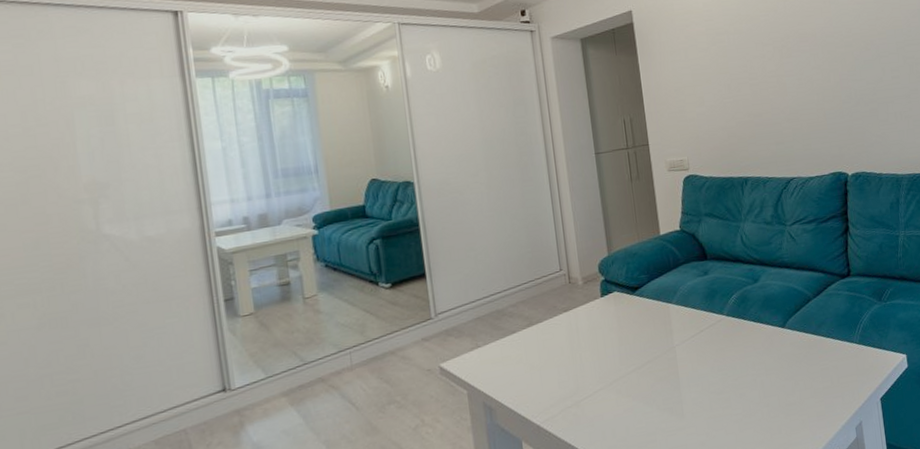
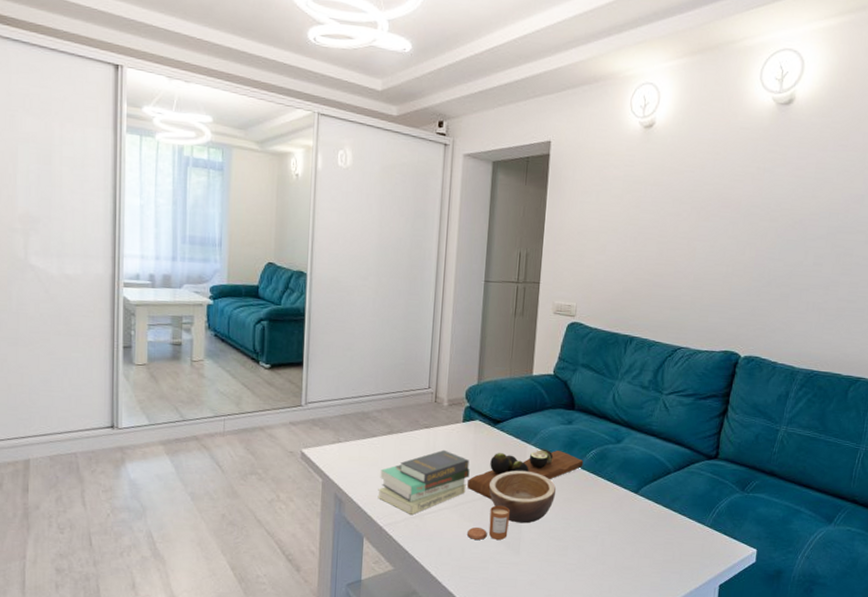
books: none [526,329,619,405] -> present [377,449,470,515]
decorative tray: none [618,303,727,369] -> present [467,449,584,499]
candle: none [628,372,669,415] -> present [467,505,510,540]
bowl: none [639,330,707,387] -> present [488,470,556,524]

